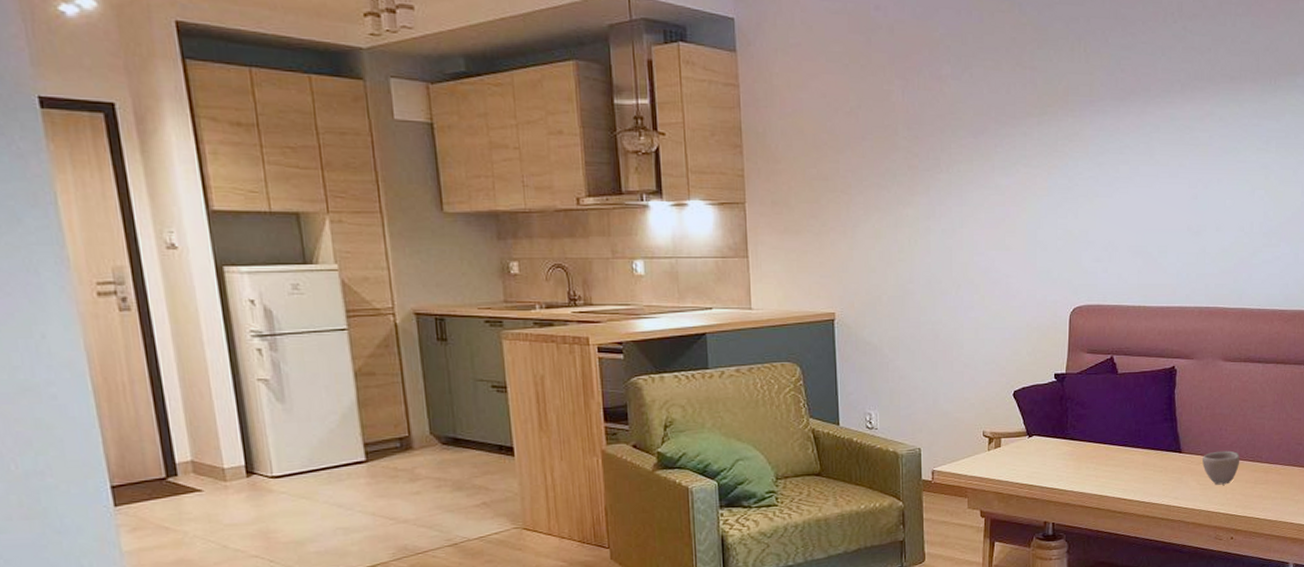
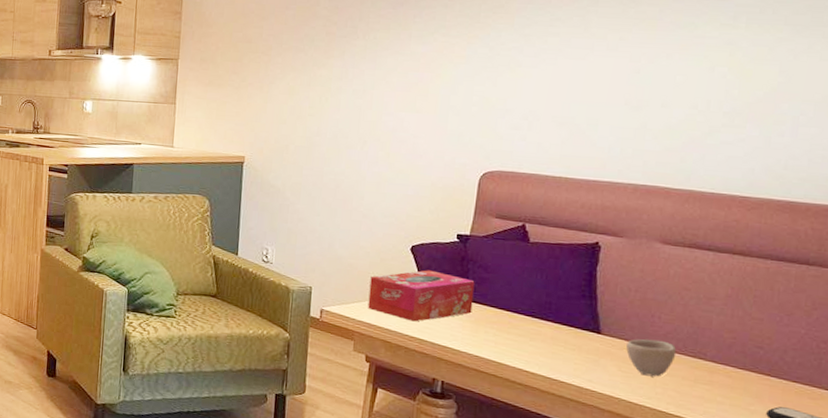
tissue box: none [977,414,1074,469] -> present [368,270,475,322]

